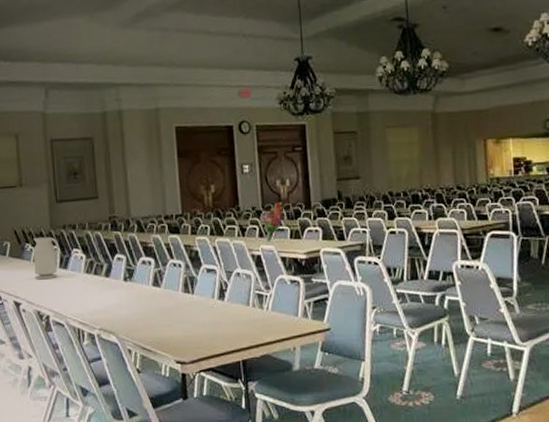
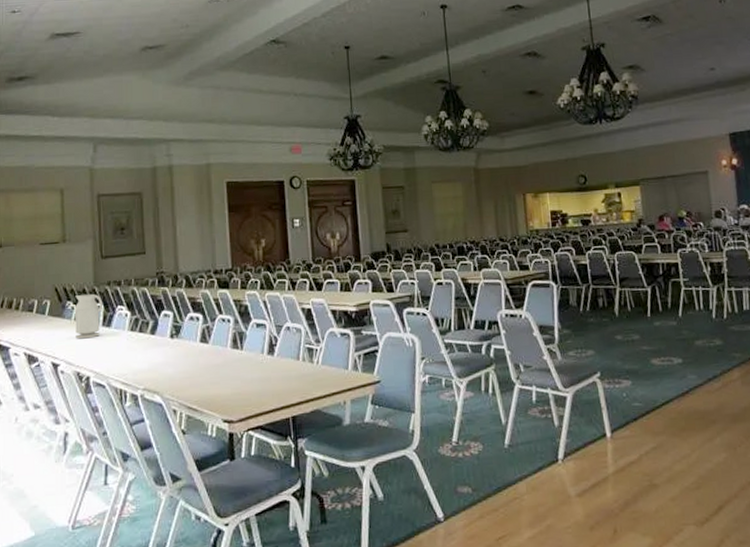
bouquet: present [259,202,285,242] -> none [310,255,335,295]

